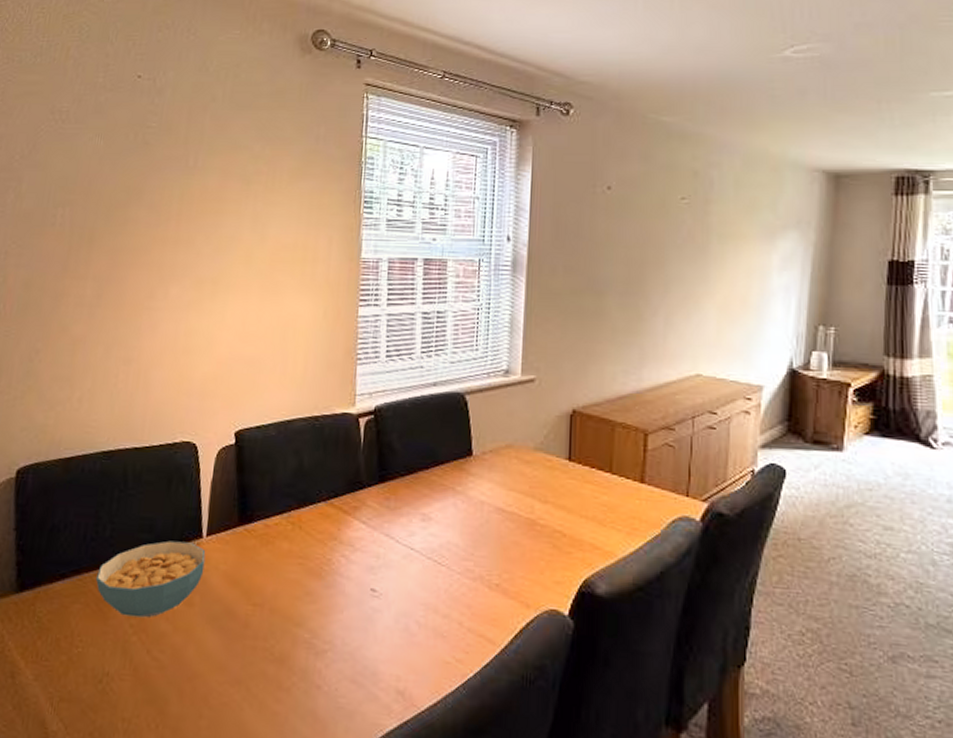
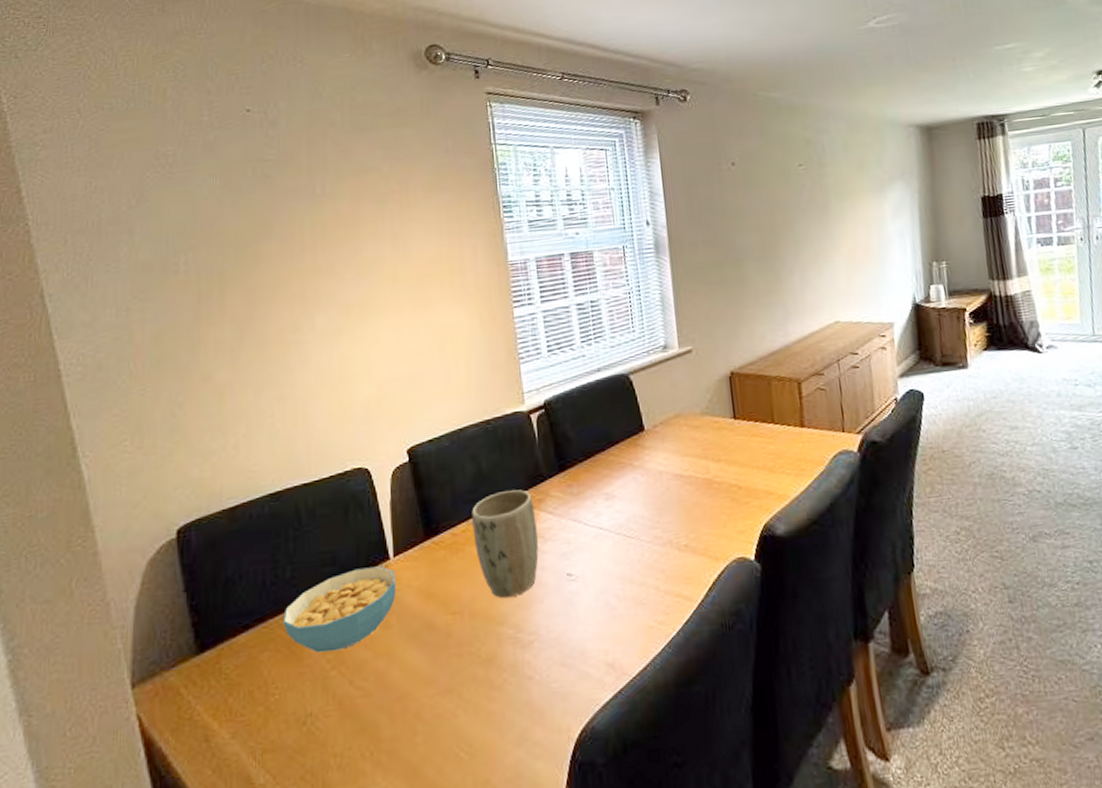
plant pot: none [285,491,349,602] -> present [472,489,539,599]

